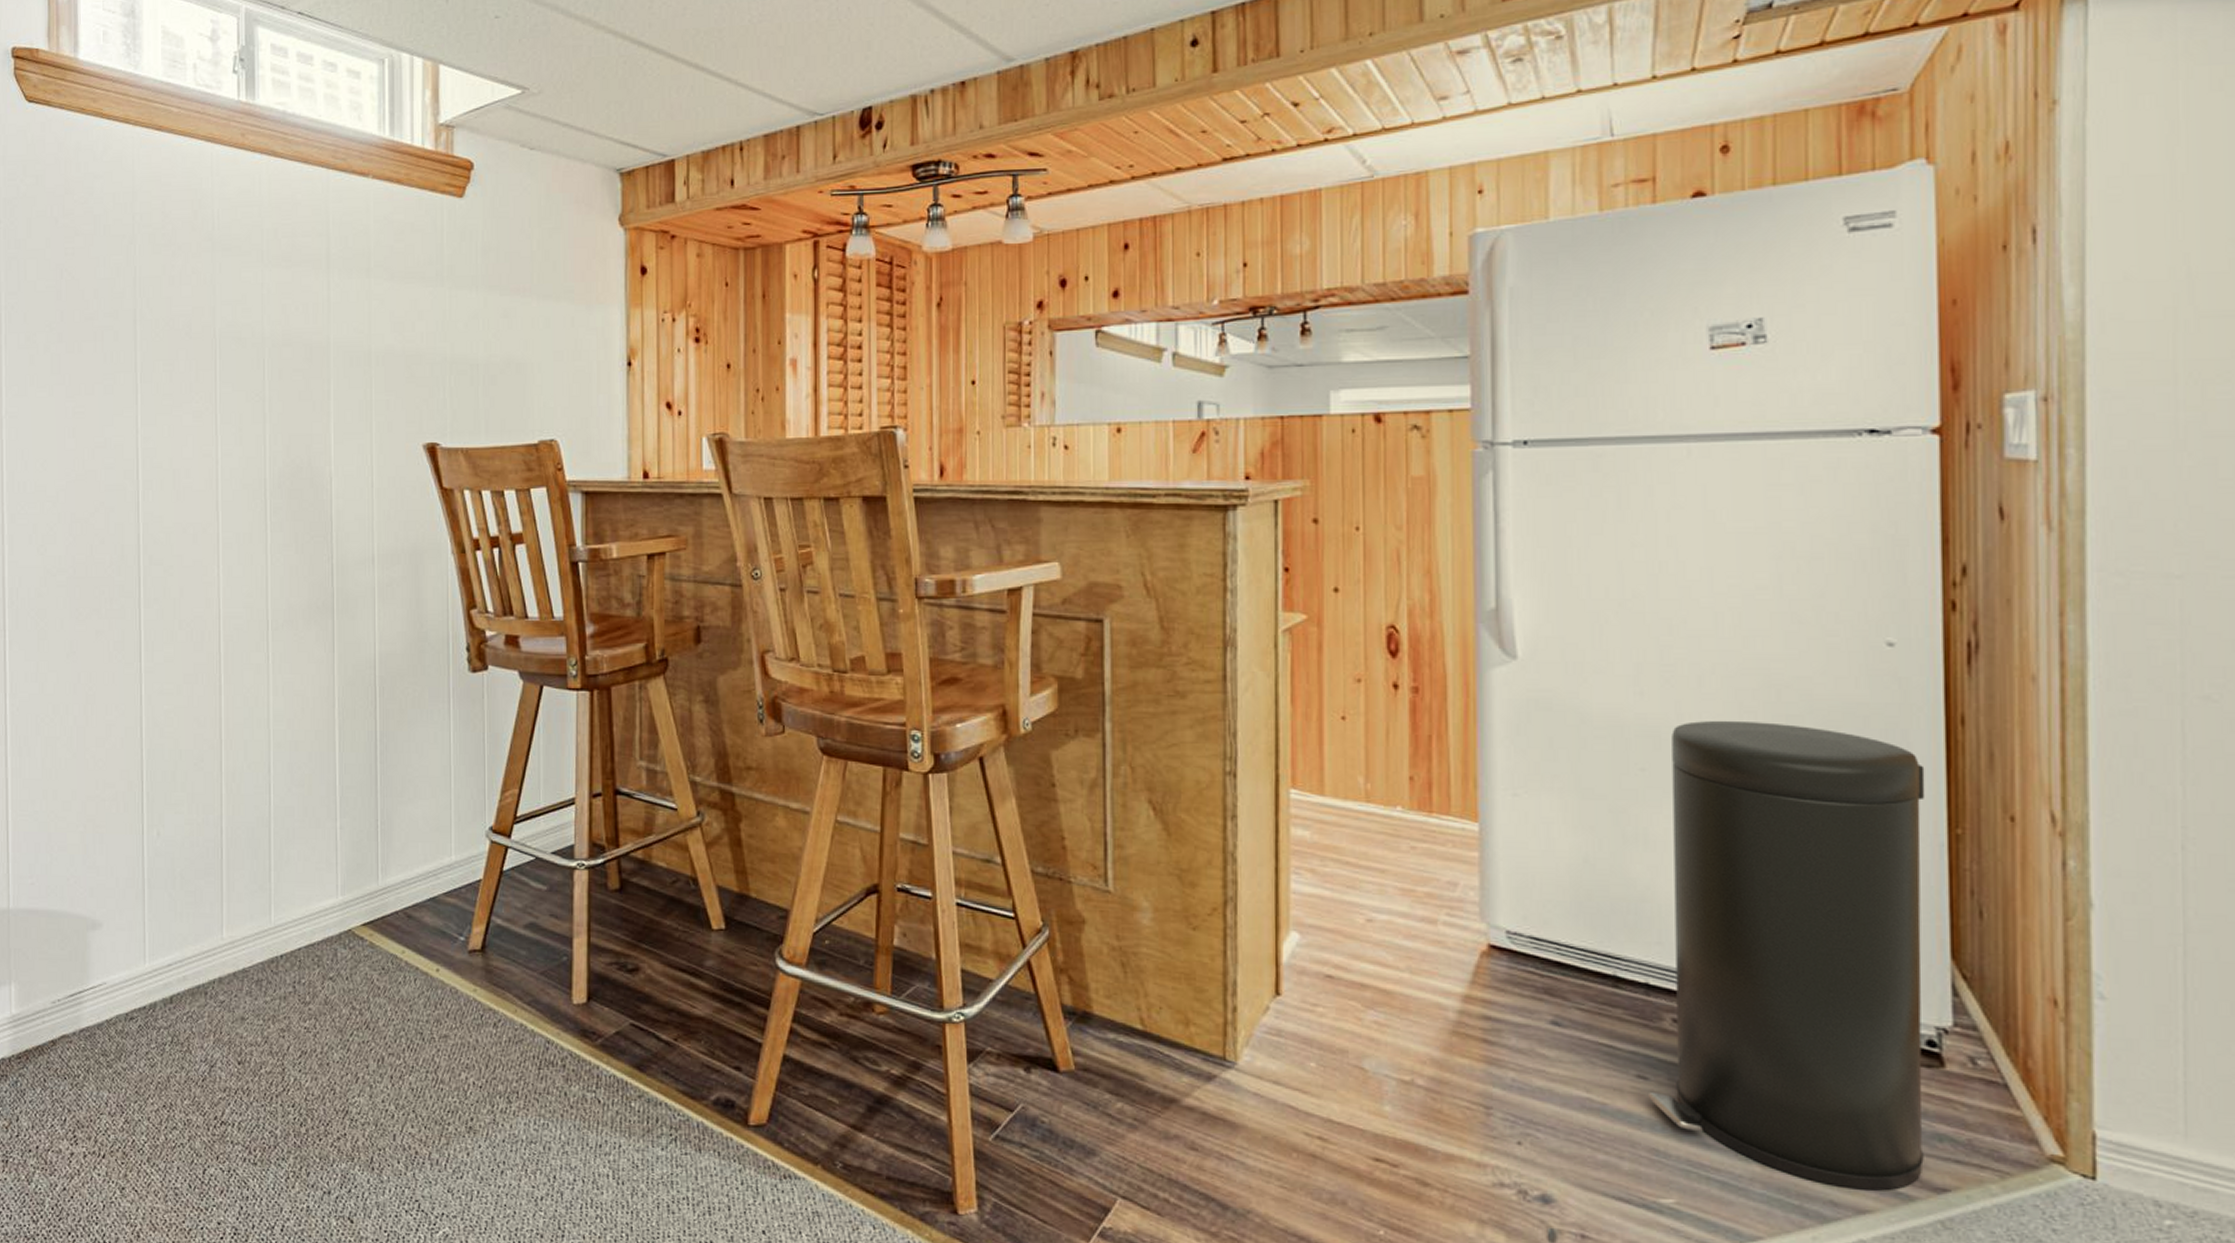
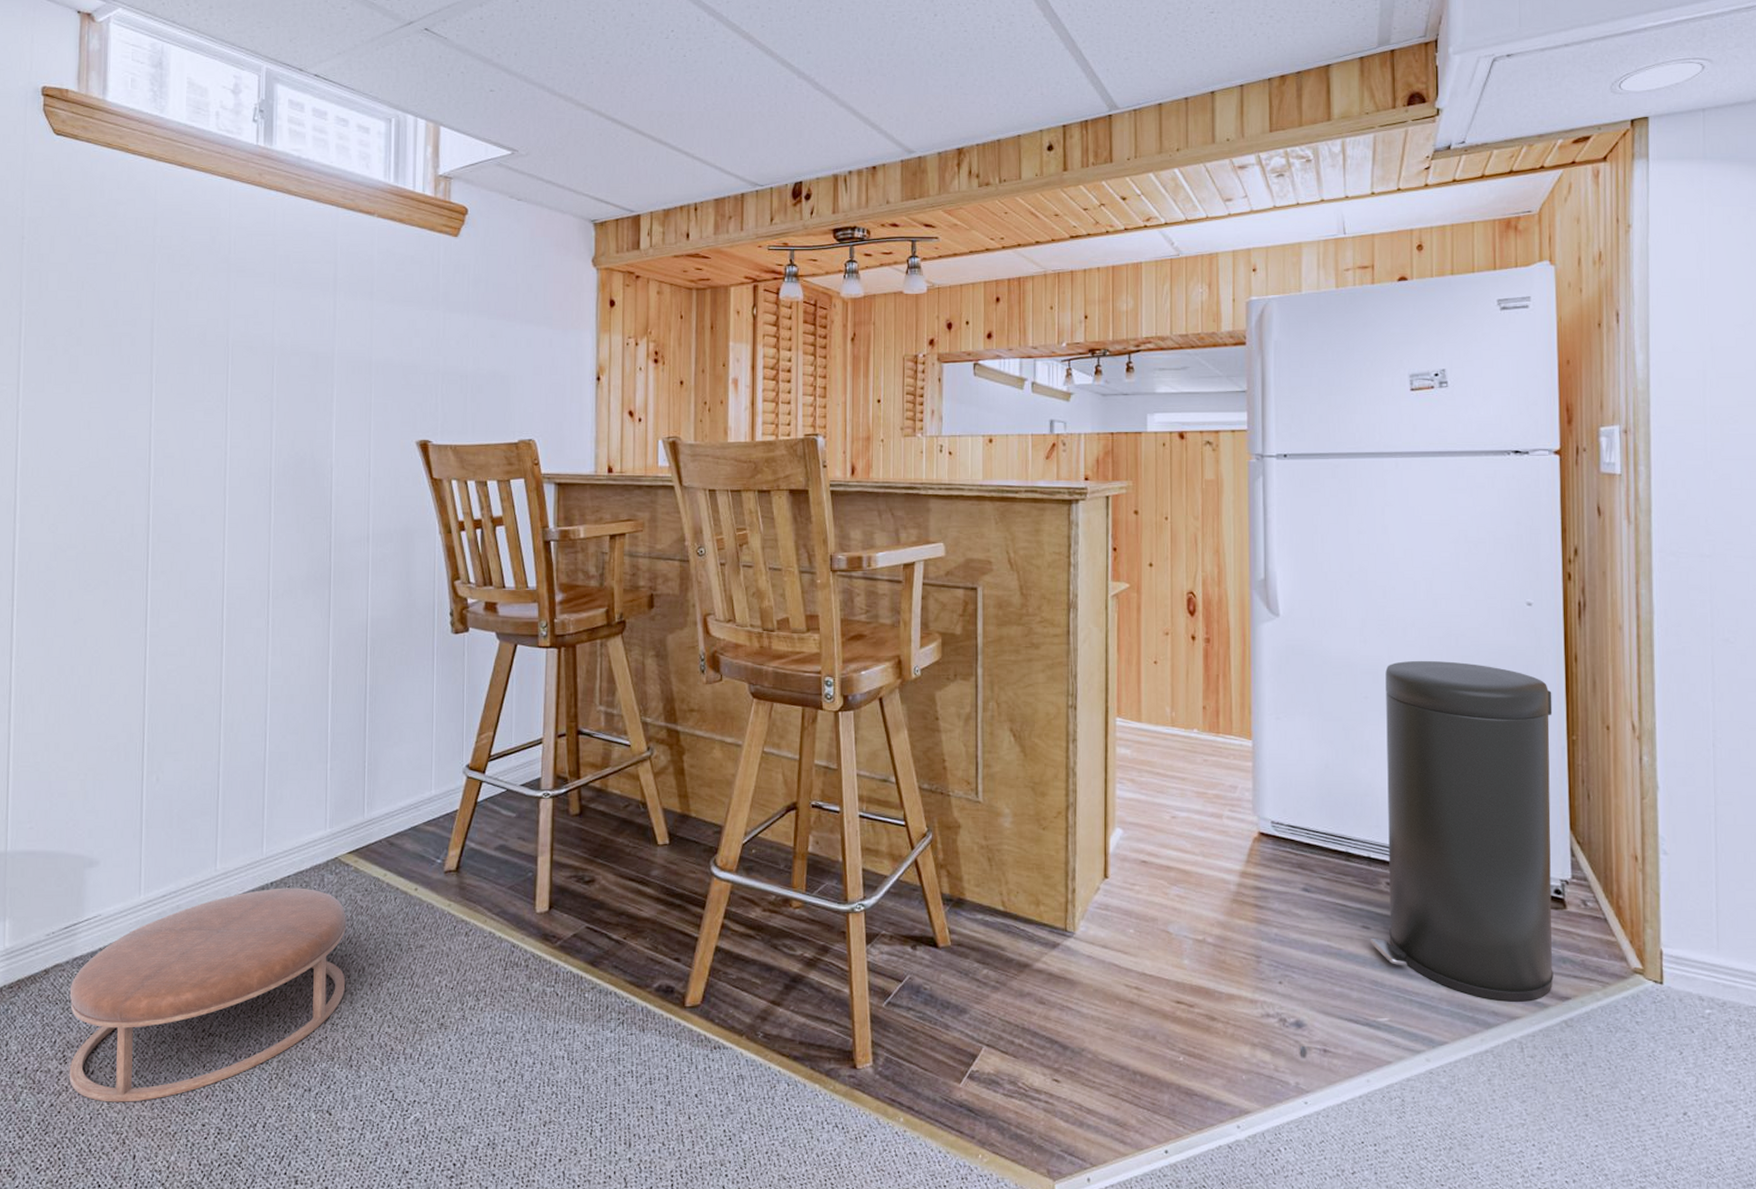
ottoman: none [77,961,363,1192] -> present [69,888,346,1102]

